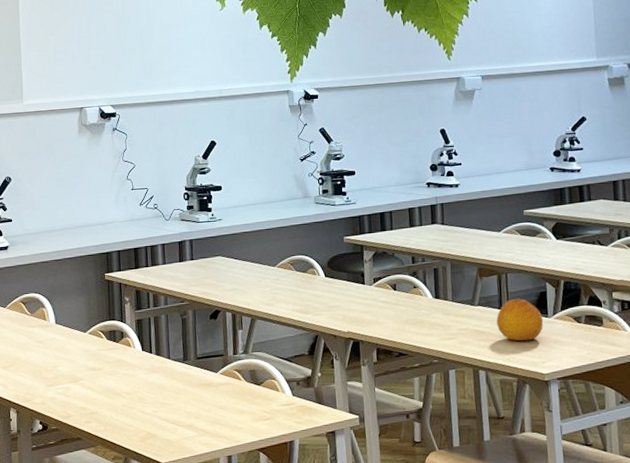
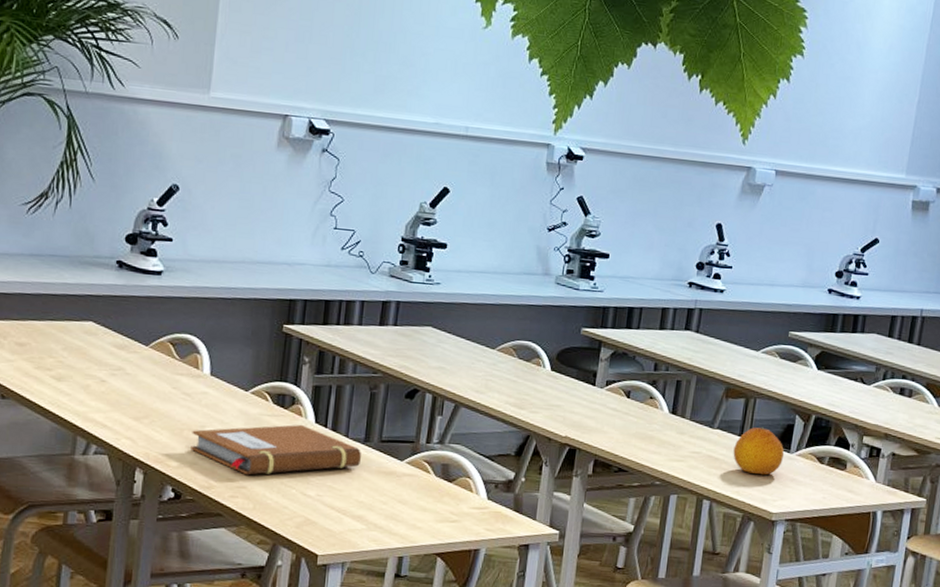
notebook: none [48,353,183,403] -> present [190,424,361,476]

